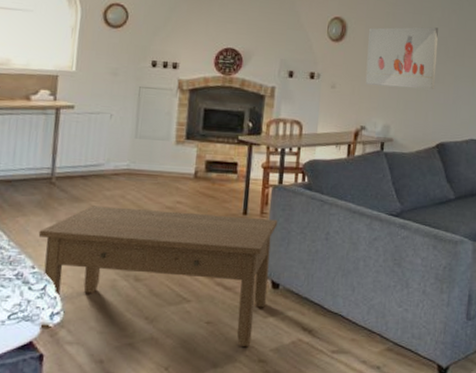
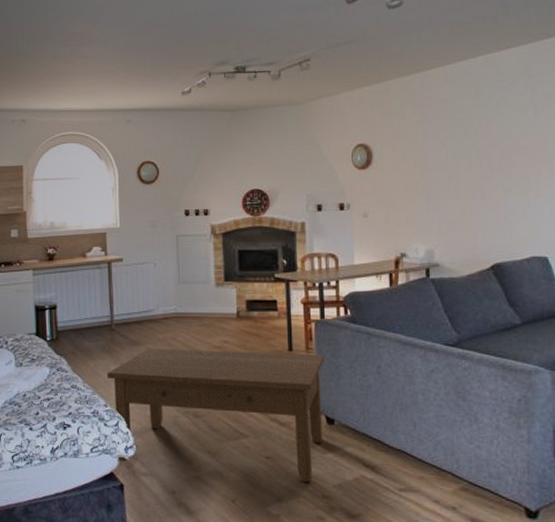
wall art: present [365,27,438,90] -> none [397,139,481,209]

